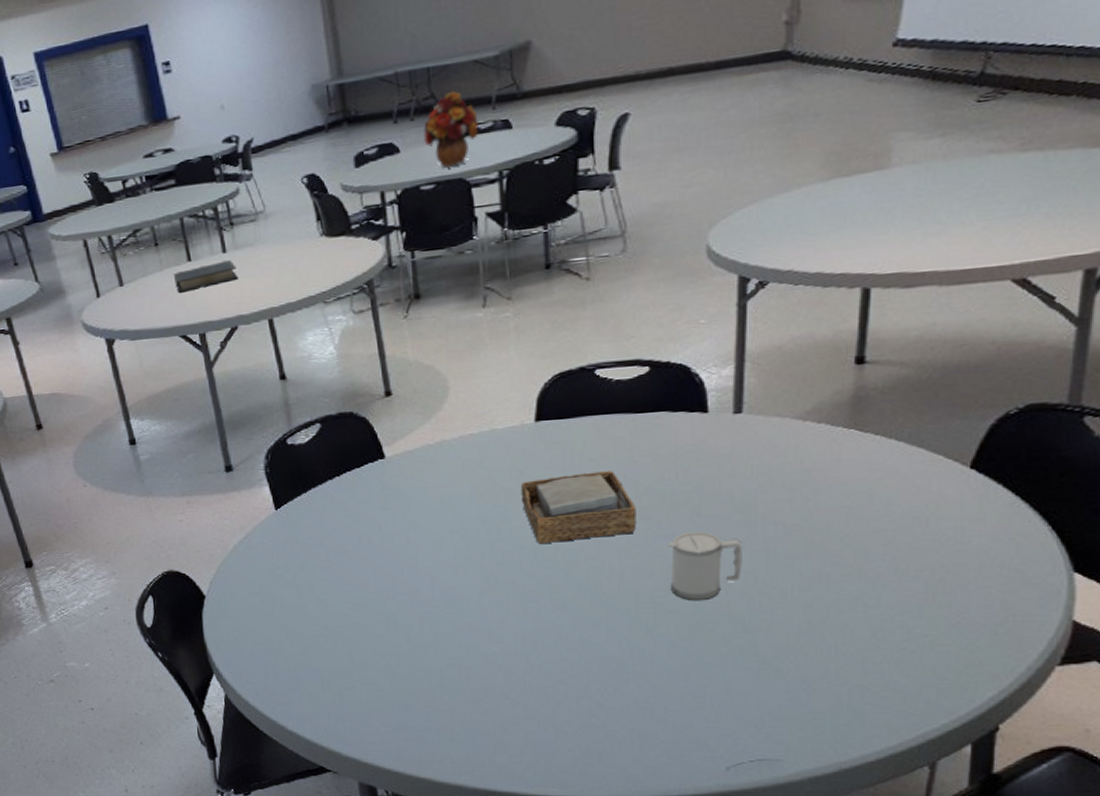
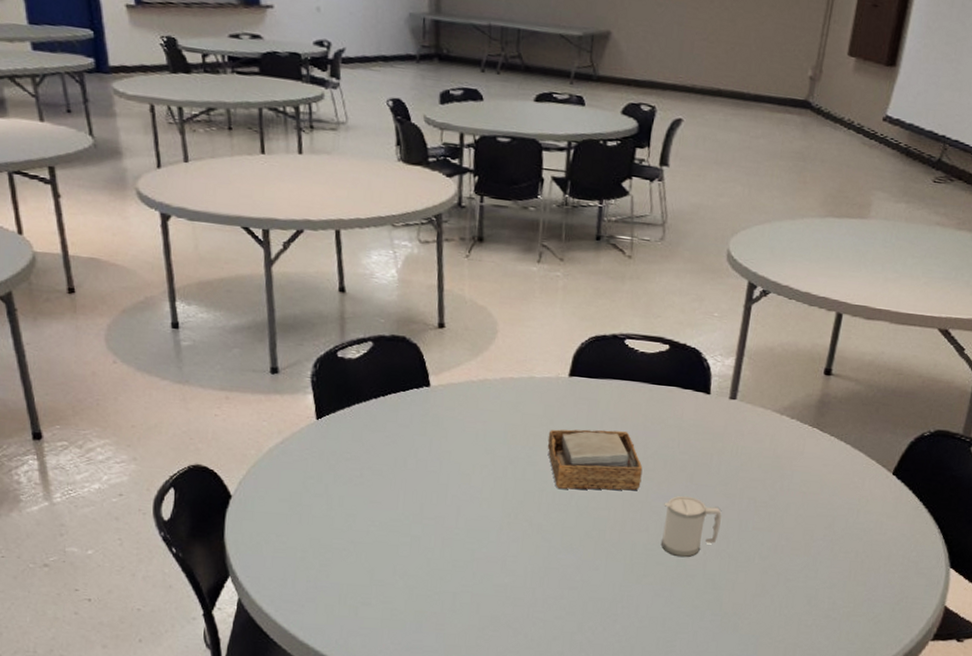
book: present [173,260,238,293] -> none [243,161,311,184]
flower arrangement: present [424,91,480,168] -> none [506,56,558,127]

